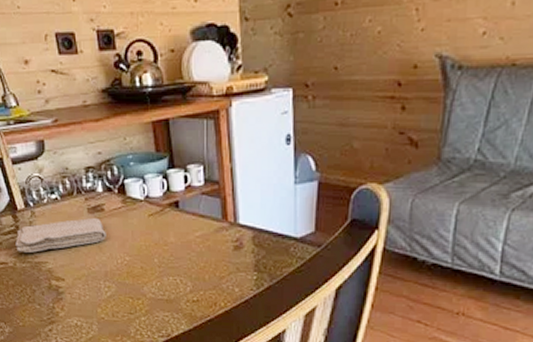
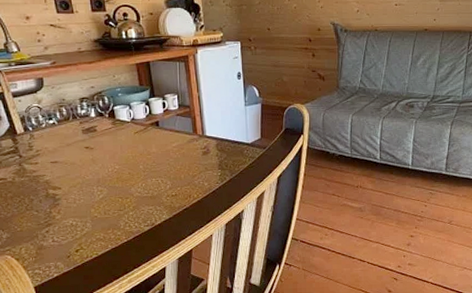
washcloth: present [15,218,106,254] -> none [14,137,99,170]

